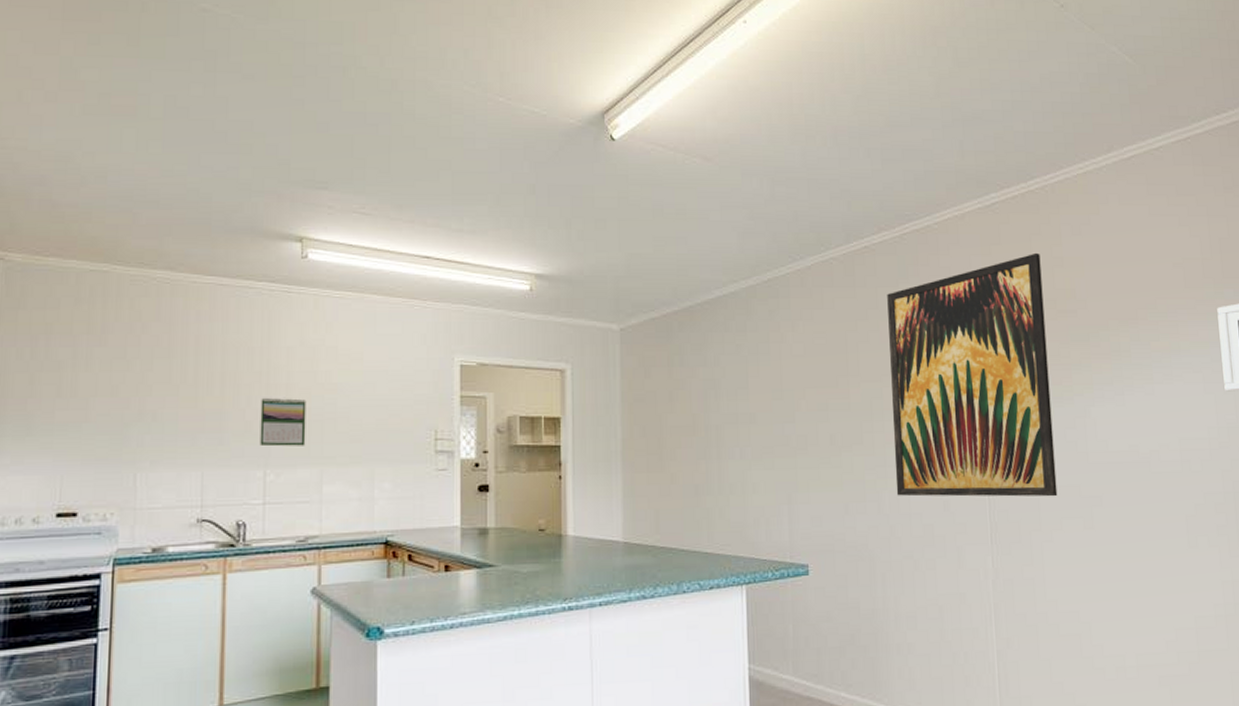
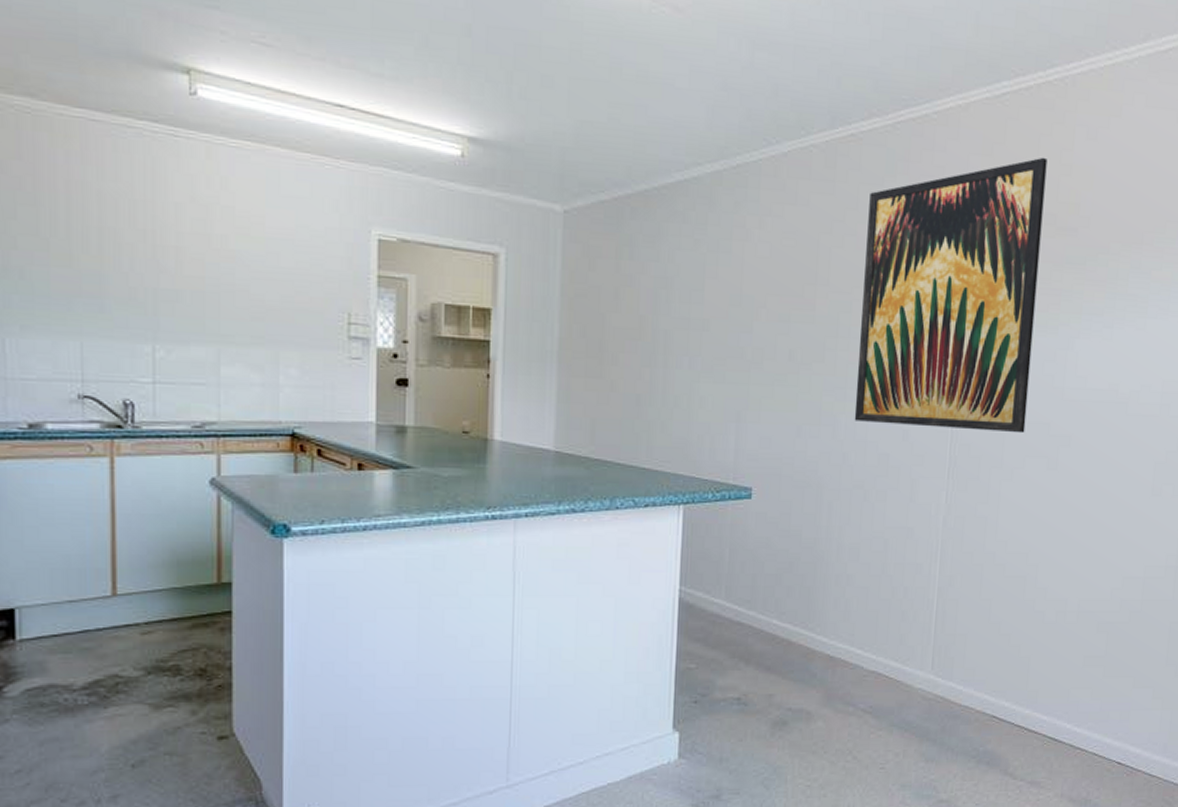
calendar: present [260,397,306,447] -> none [146,260,200,321]

